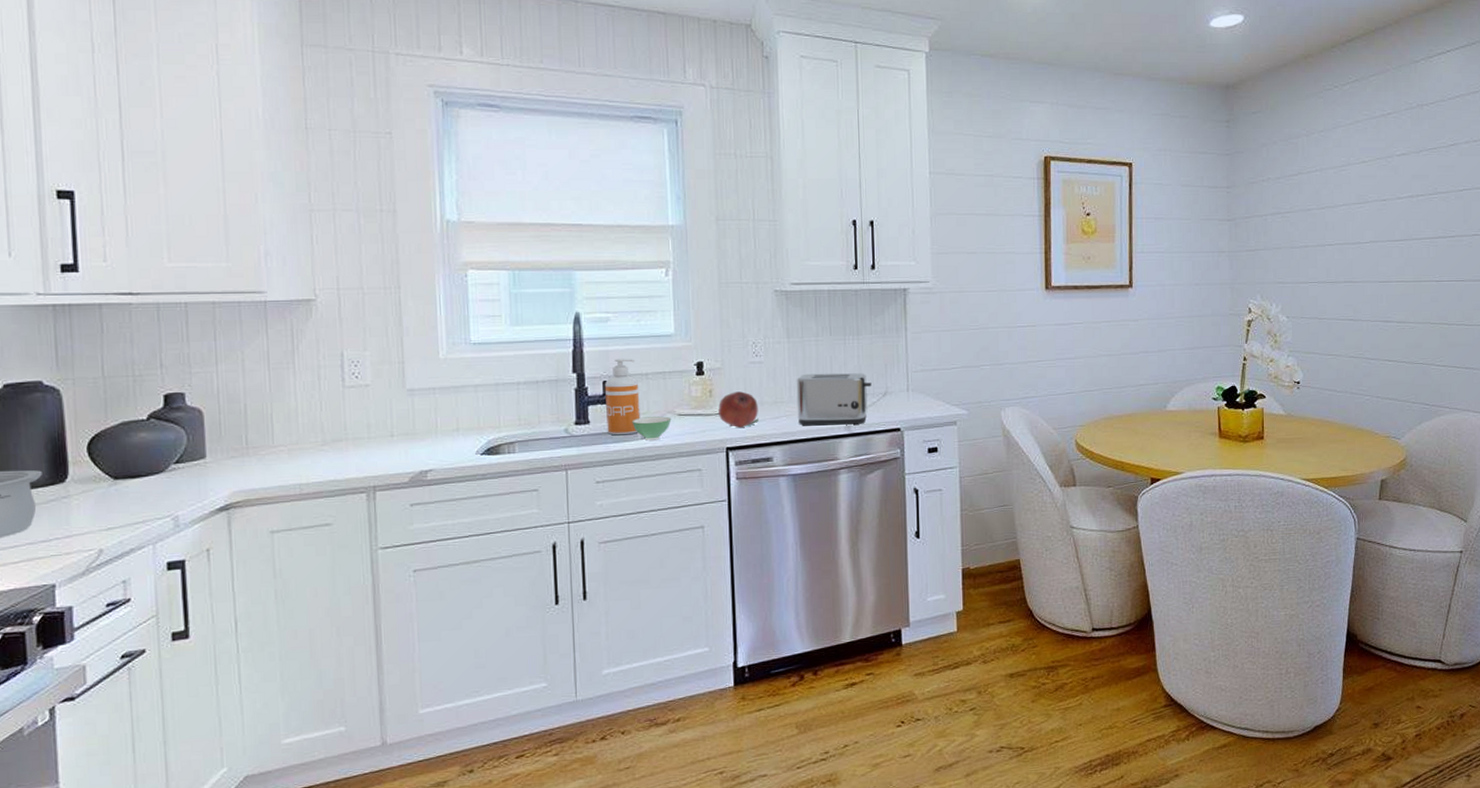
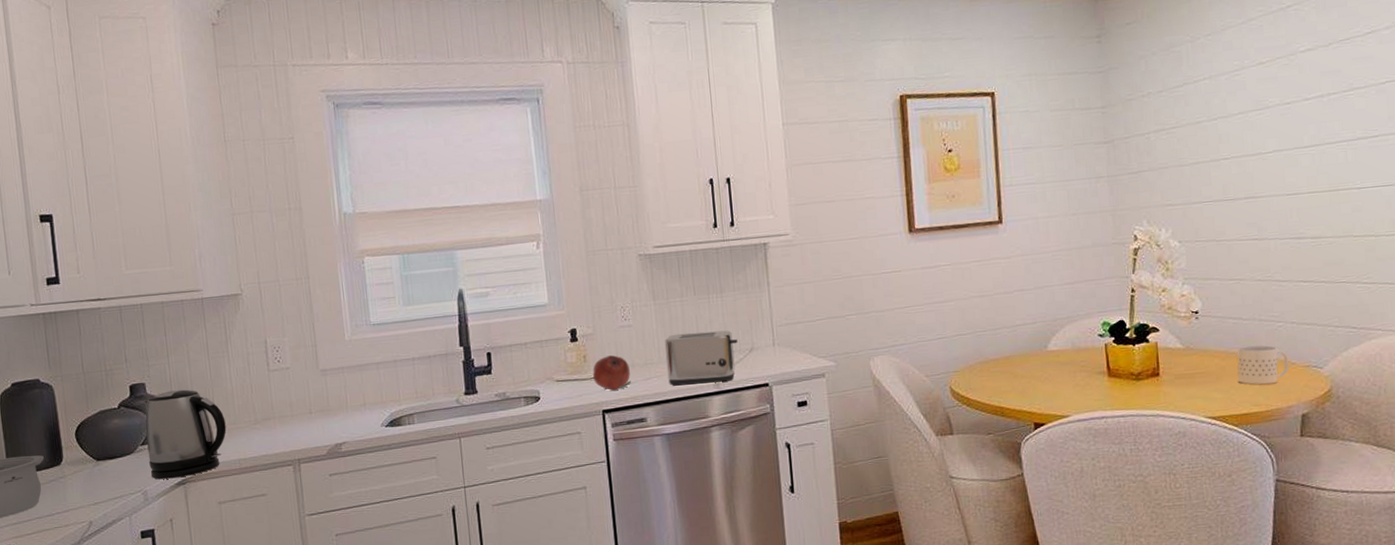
kettle: none [181,402,286,504] -> present [143,389,227,480]
soap dispenser: present [604,358,641,436] -> none [488,329,522,404]
bowl: present [632,416,672,441] -> none [514,383,551,407]
mug: none [1329,415,1372,452] -> present [1236,345,1289,386]

